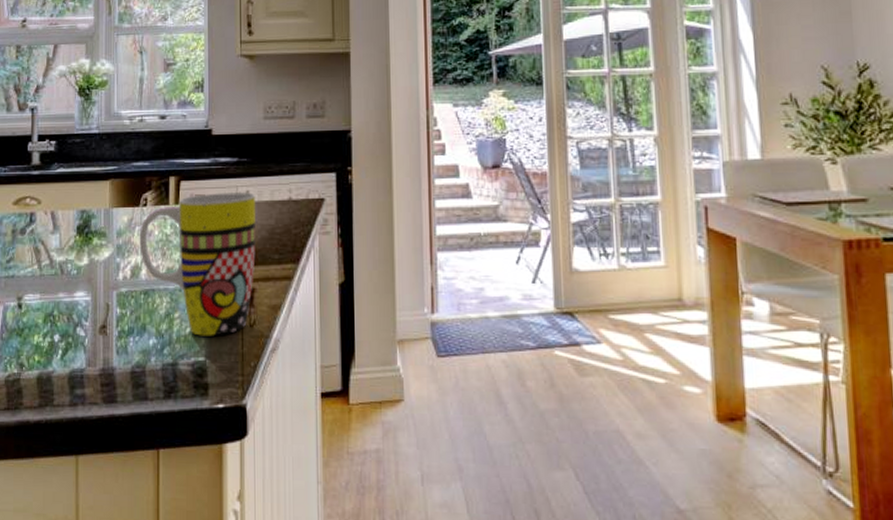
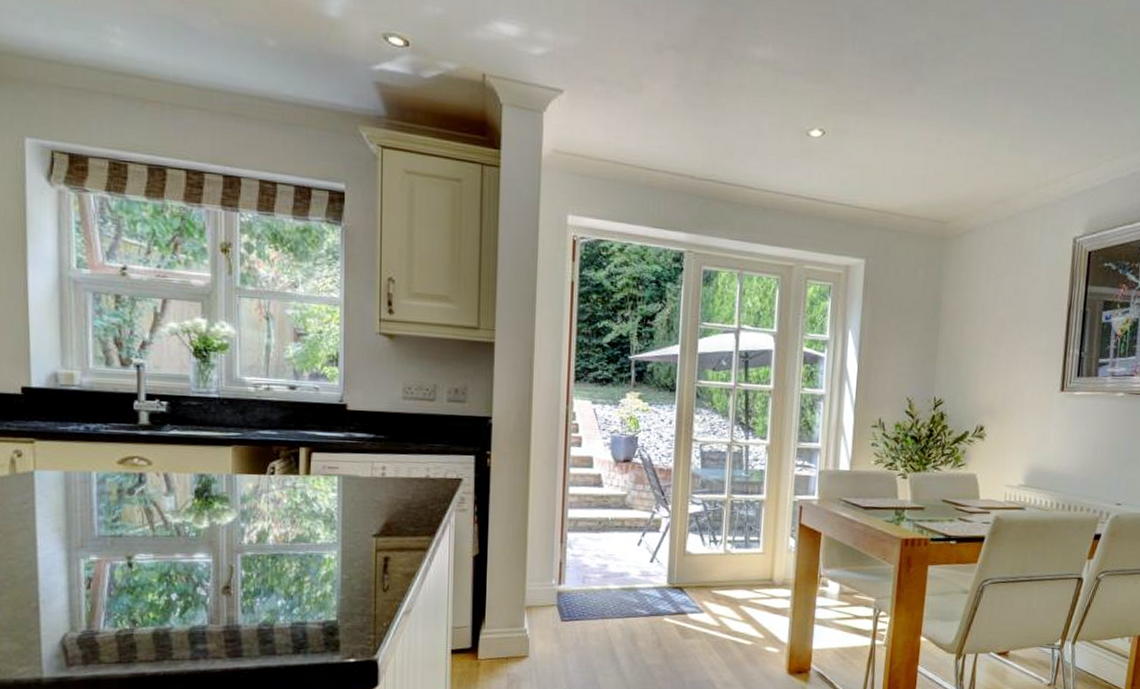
mug: present [139,192,256,336] -> none [266,466,391,599]

